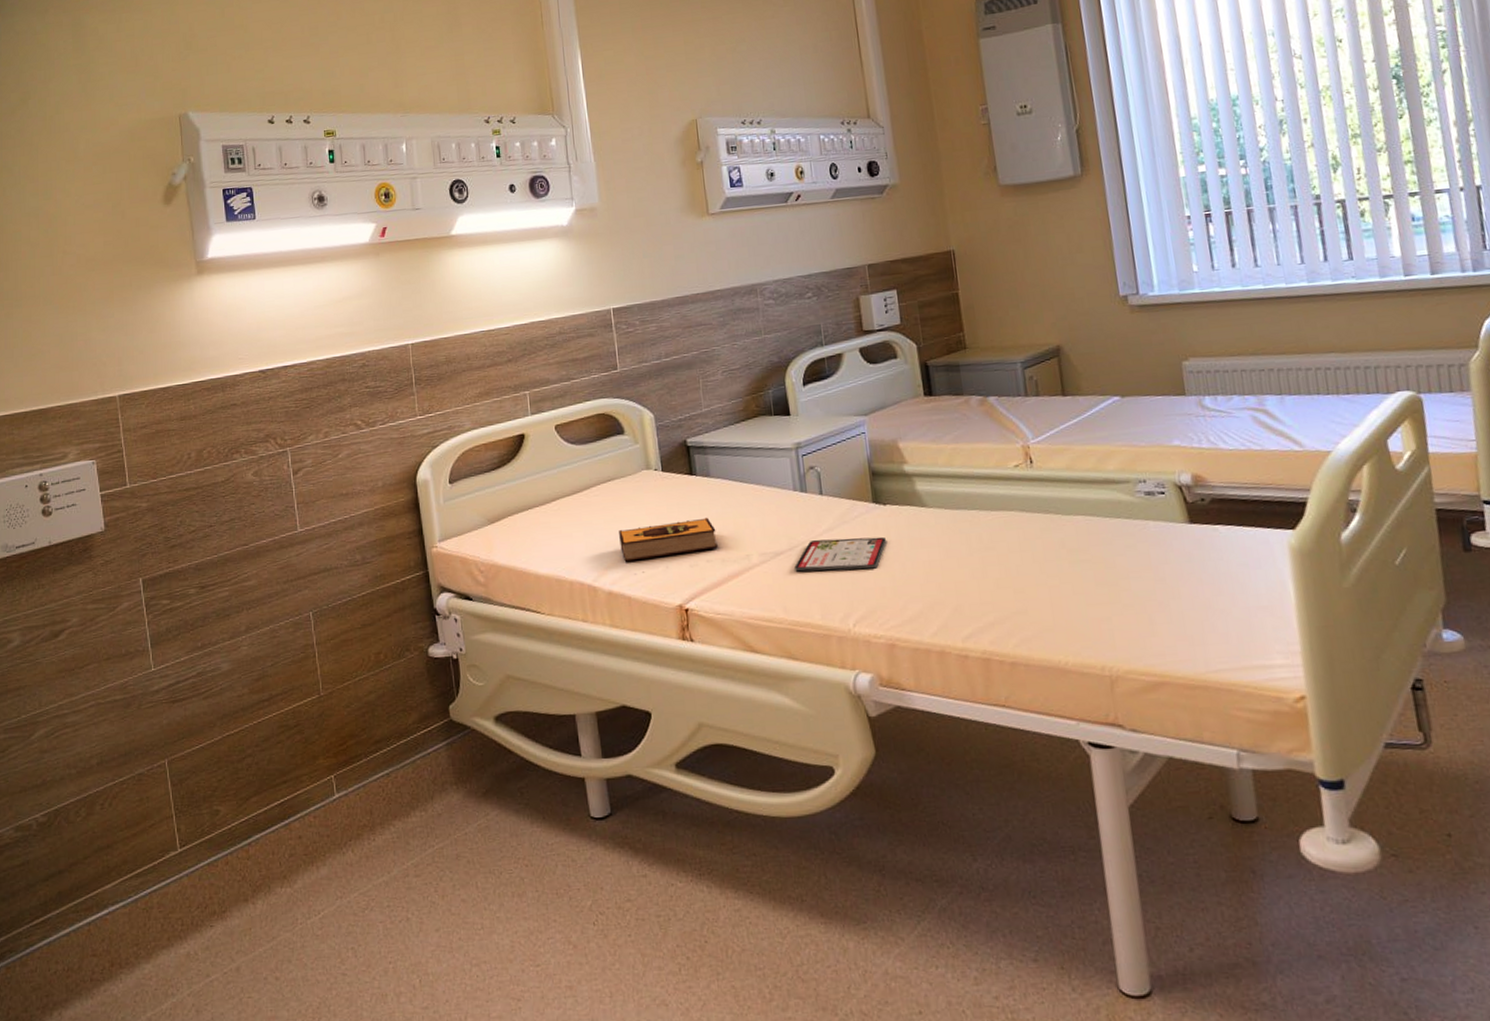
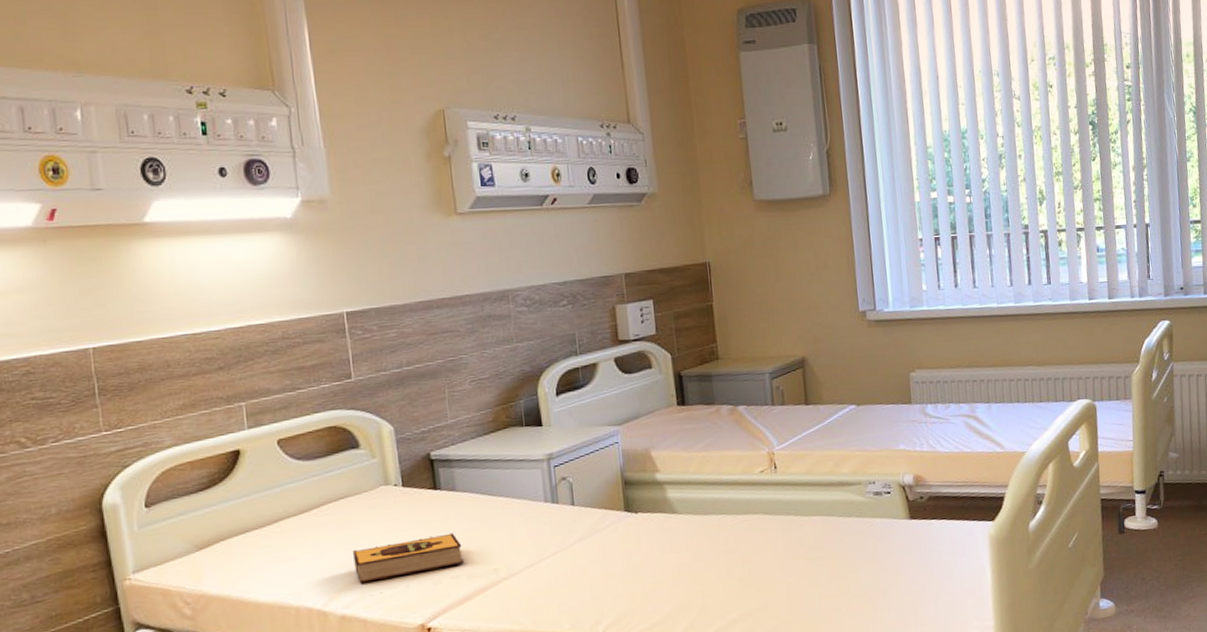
tablet: present [794,536,887,572] -> none [544,544,638,583]

